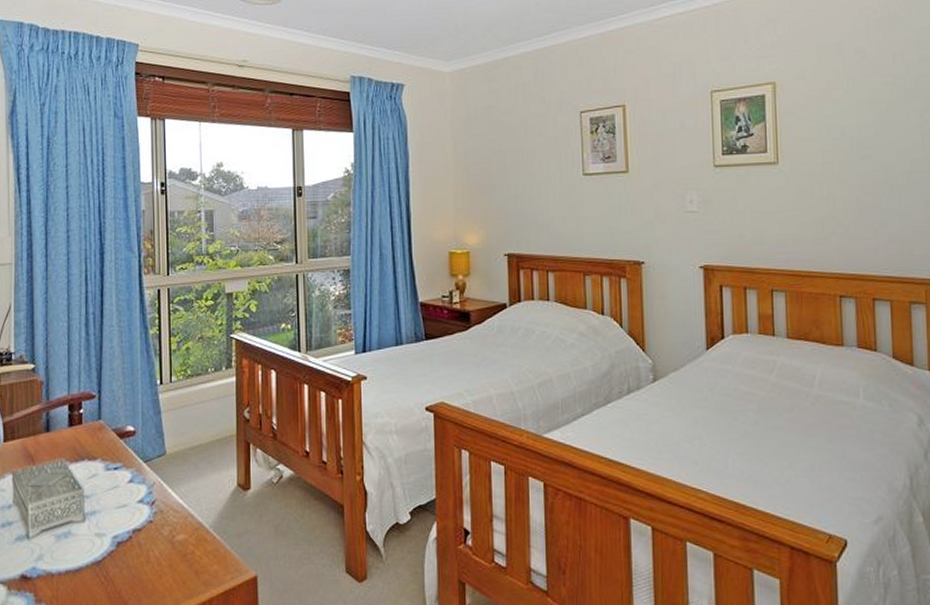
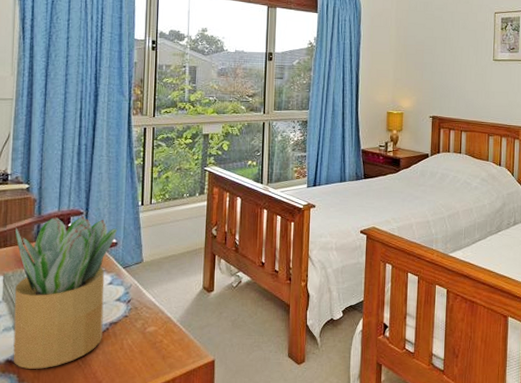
potted plant: none [23,400,135,586] -> present [13,216,118,369]

